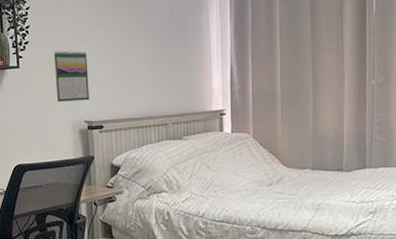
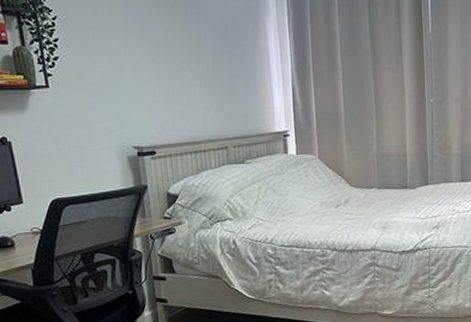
calendar: present [53,50,89,102] -> none [90,67,137,126]

